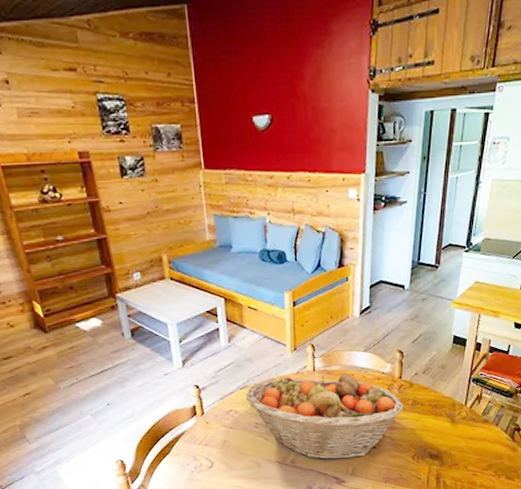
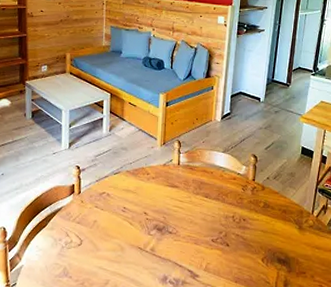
fruit basket: present [246,374,404,461] -> none [118,167,256,253]

